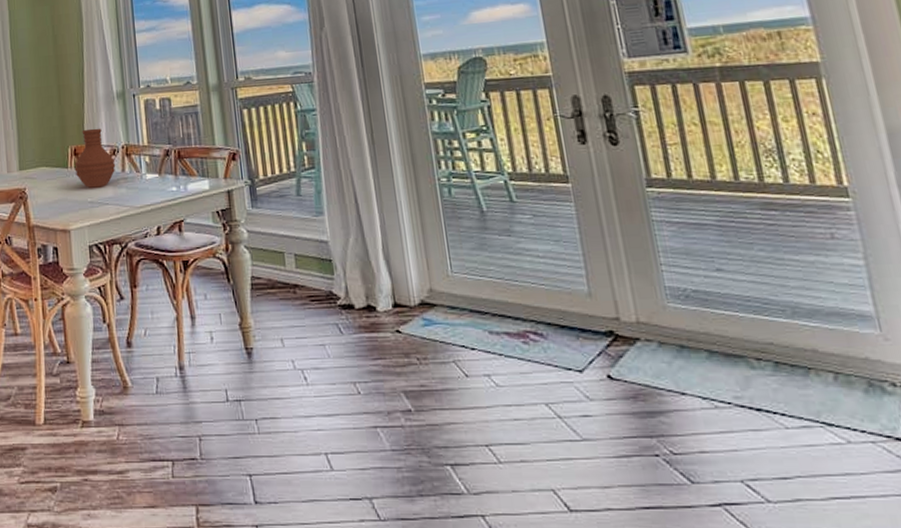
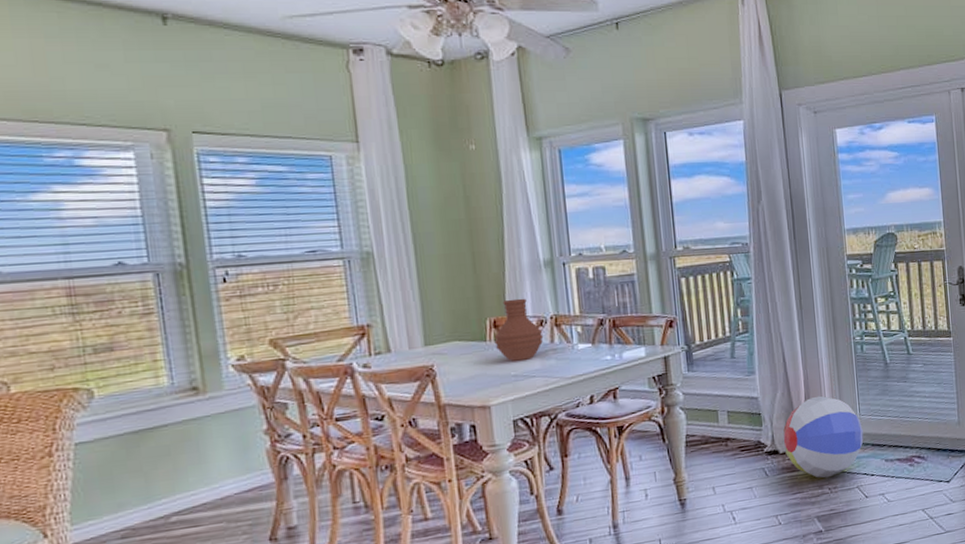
beachball: none [357,245,458,345] -> present [782,395,864,478]

